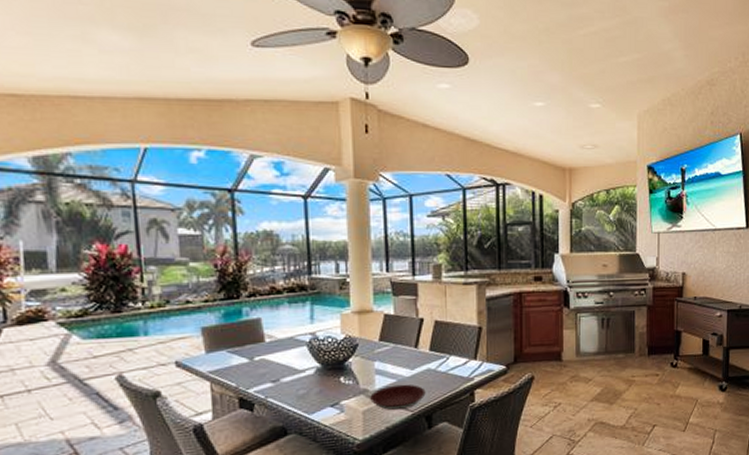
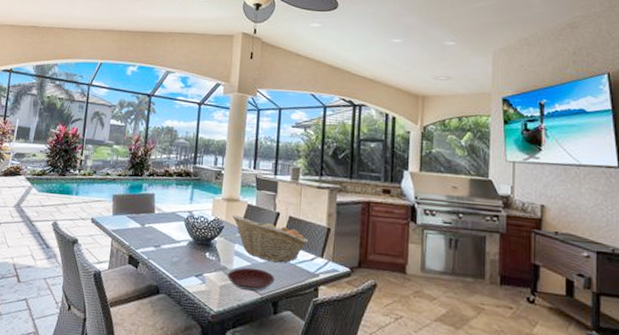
fruit basket: none [367,328,459,375] -> present [232,215,309,263]

